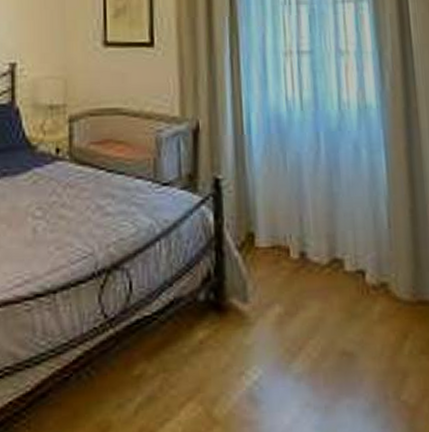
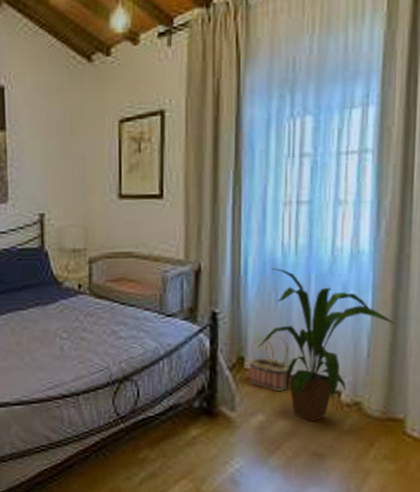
basket: none [259,204,305,274] -> present [248,335,289,391]
house plant: none [268,125,412,311] -> present [257,268,394,421]

